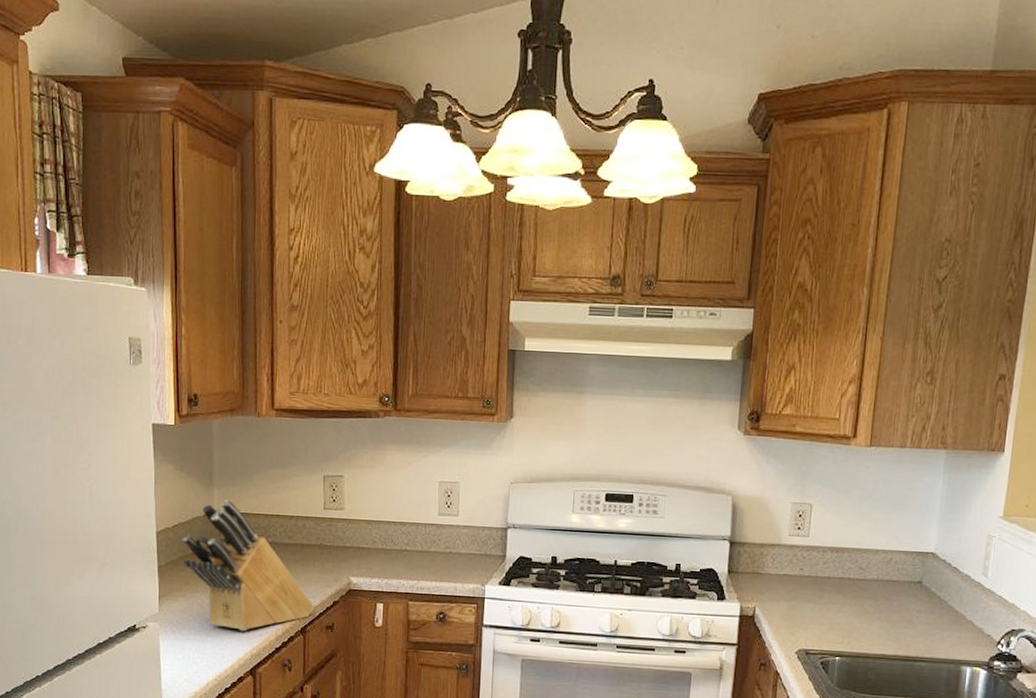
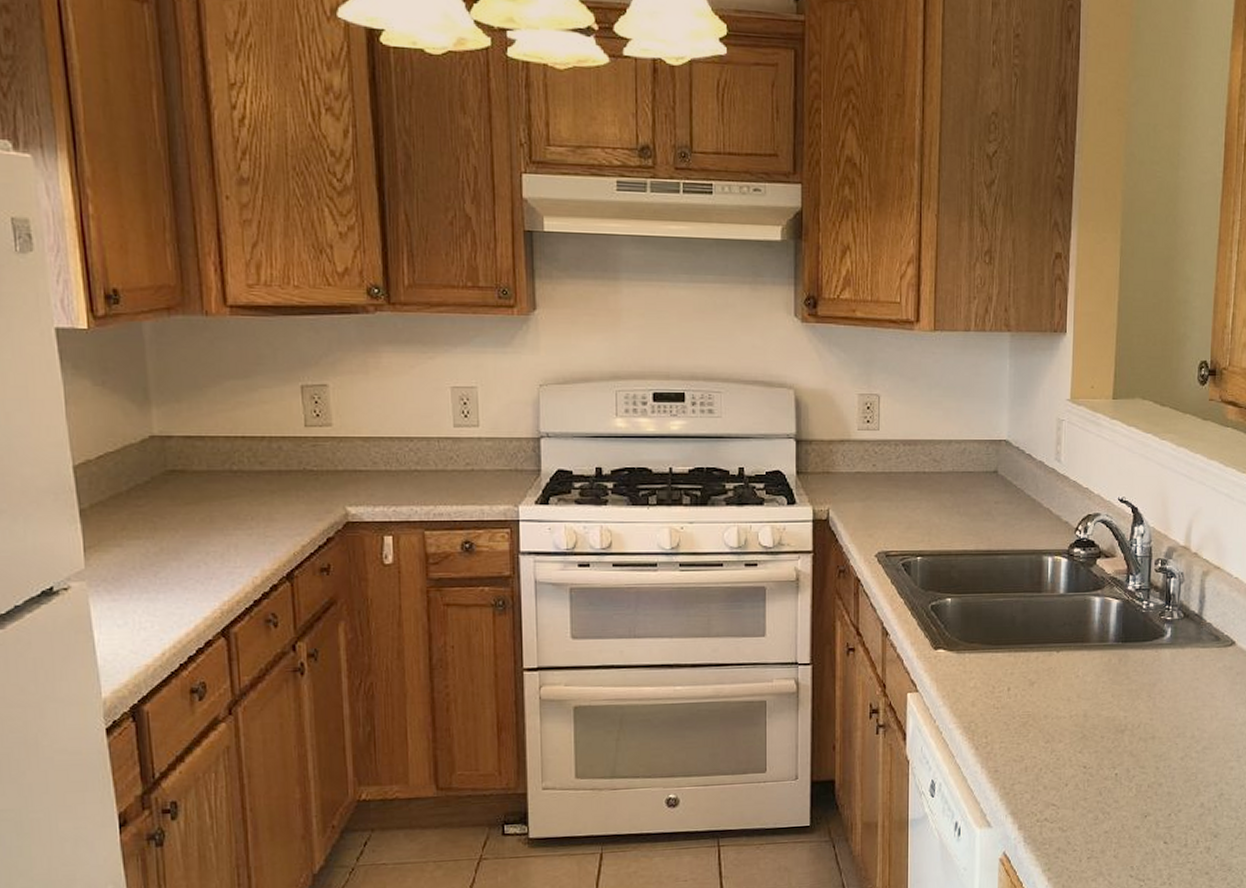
knife block: present [182,499,314,632] -> none [111,420,302,584]

